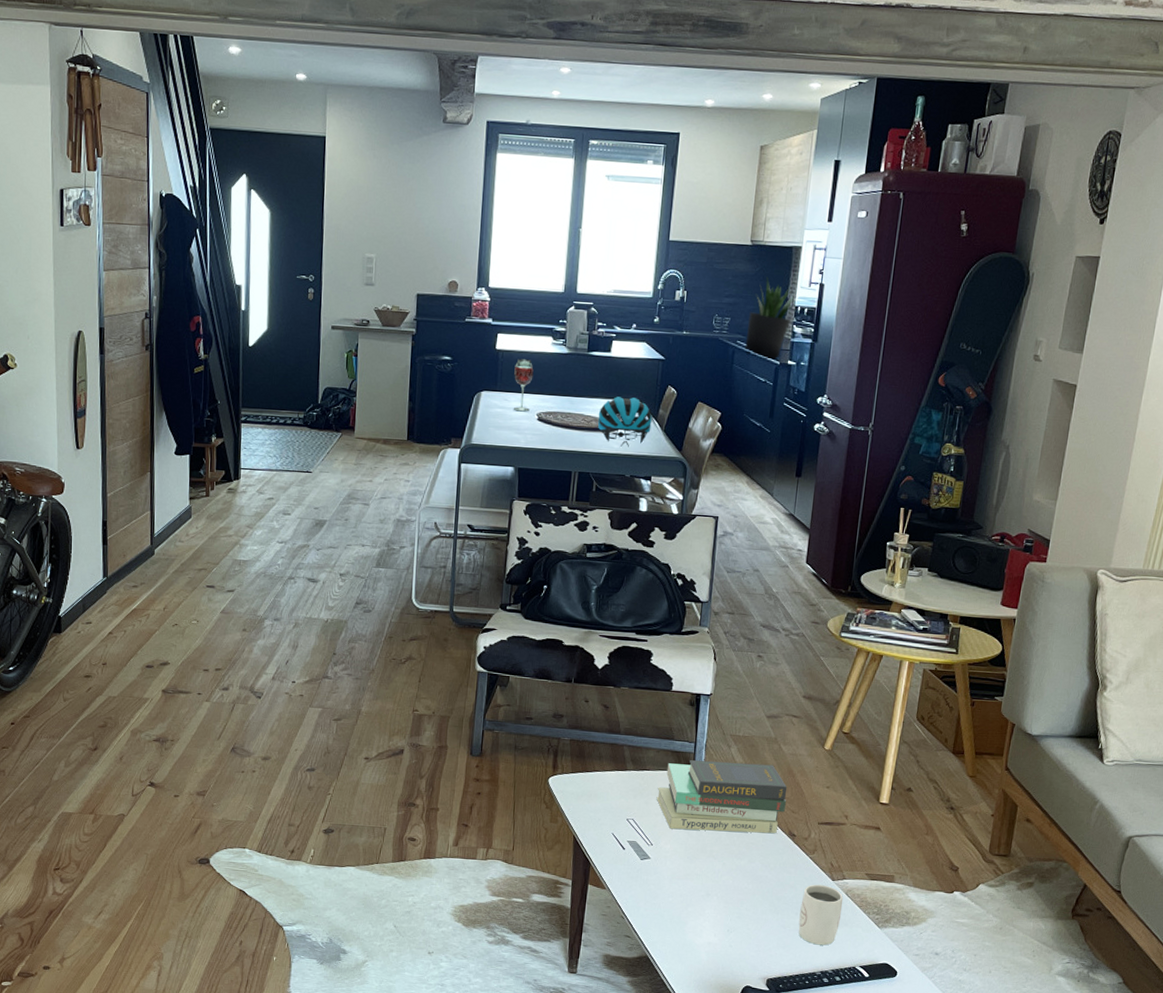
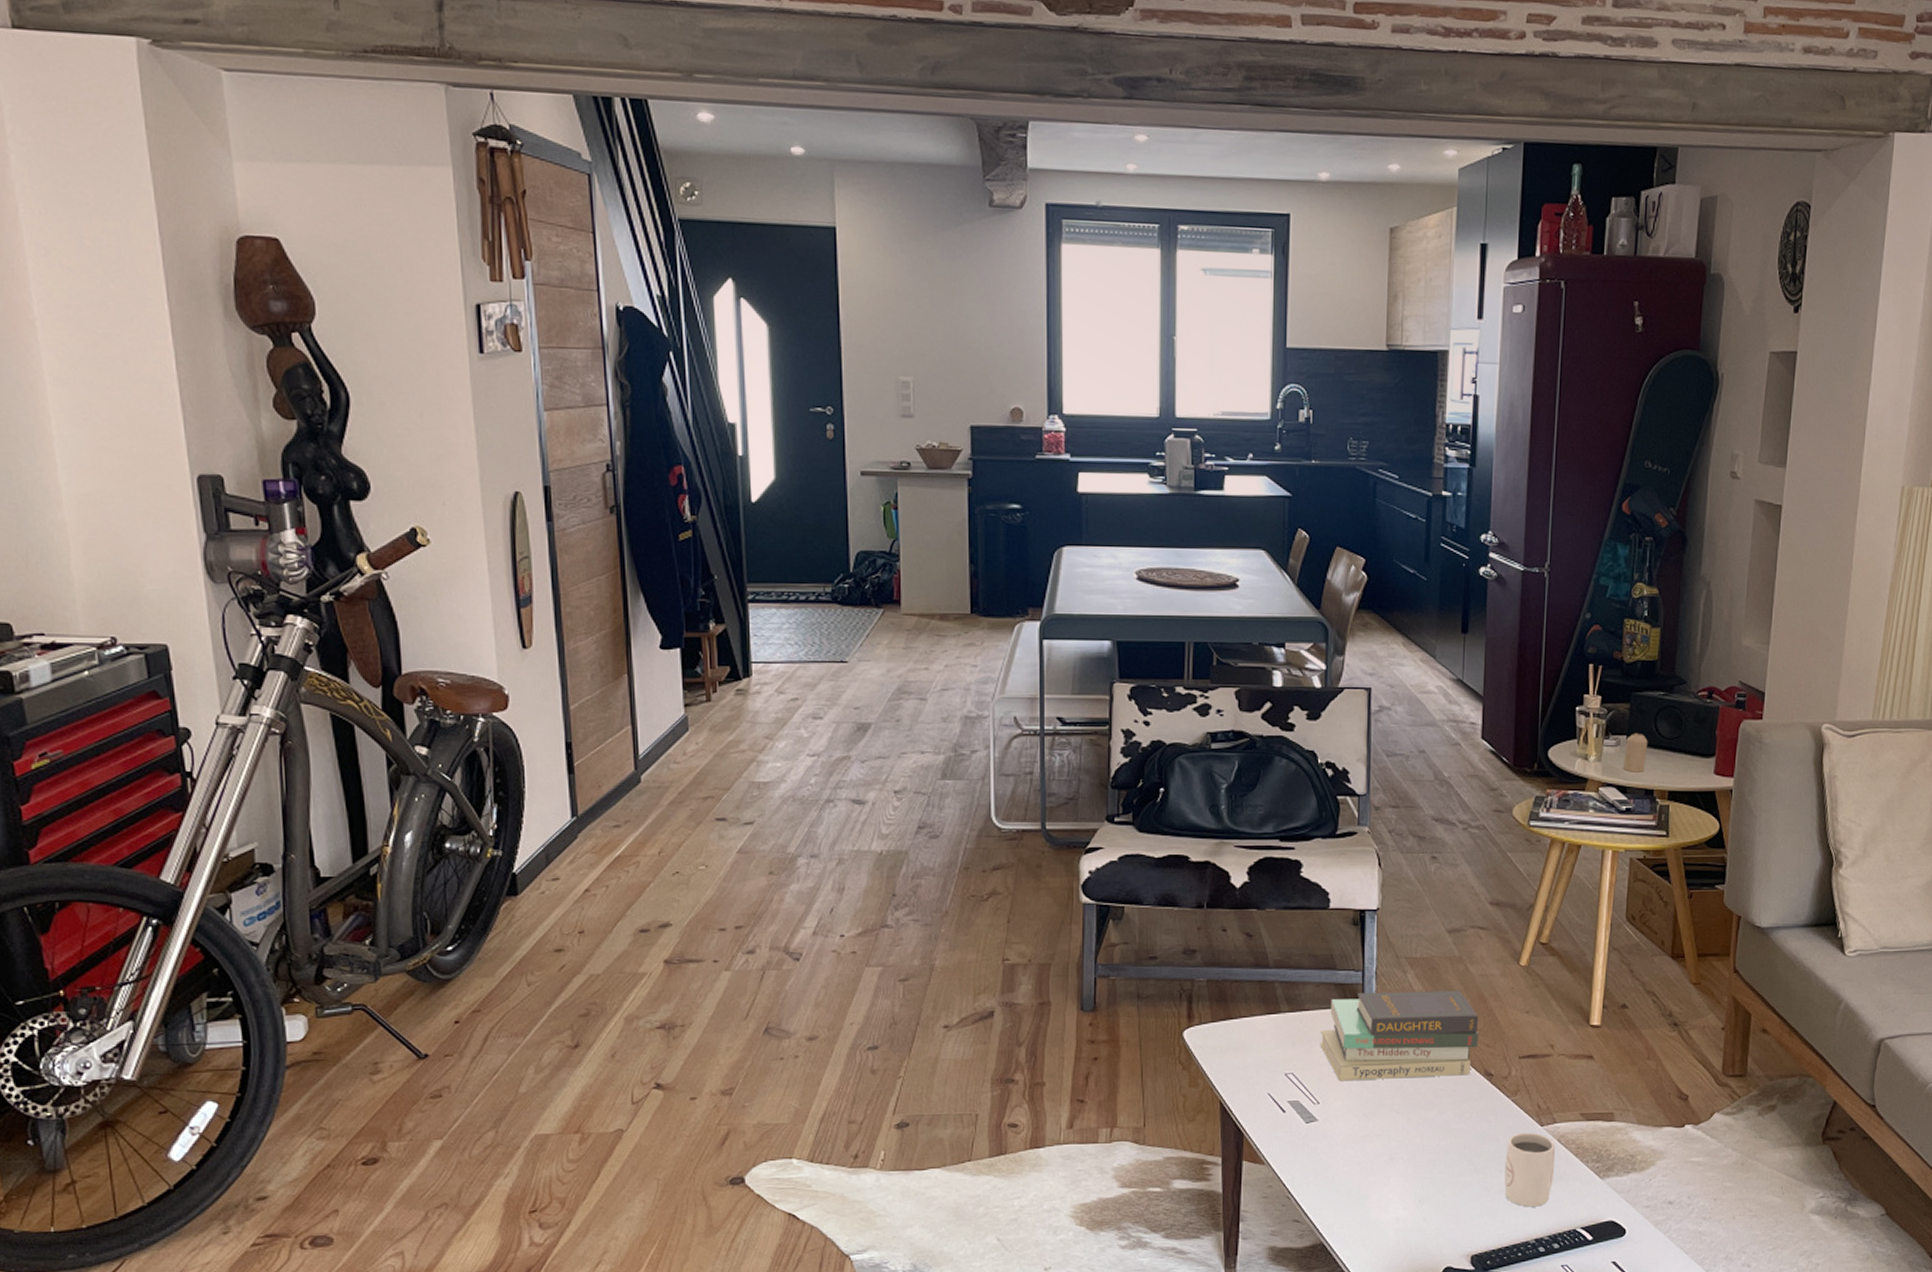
wineglass: present [514,359,534,412] -> none [1103,503,1128,570]
bicycle helmet: present [597,396,652,447] -> none [1213,545,1281,608]
planter: present [745,277,795,359] -> none [1388,389,1445,489]
candle: none [923,566,946,599] -> present [1623,732,1648,772]

